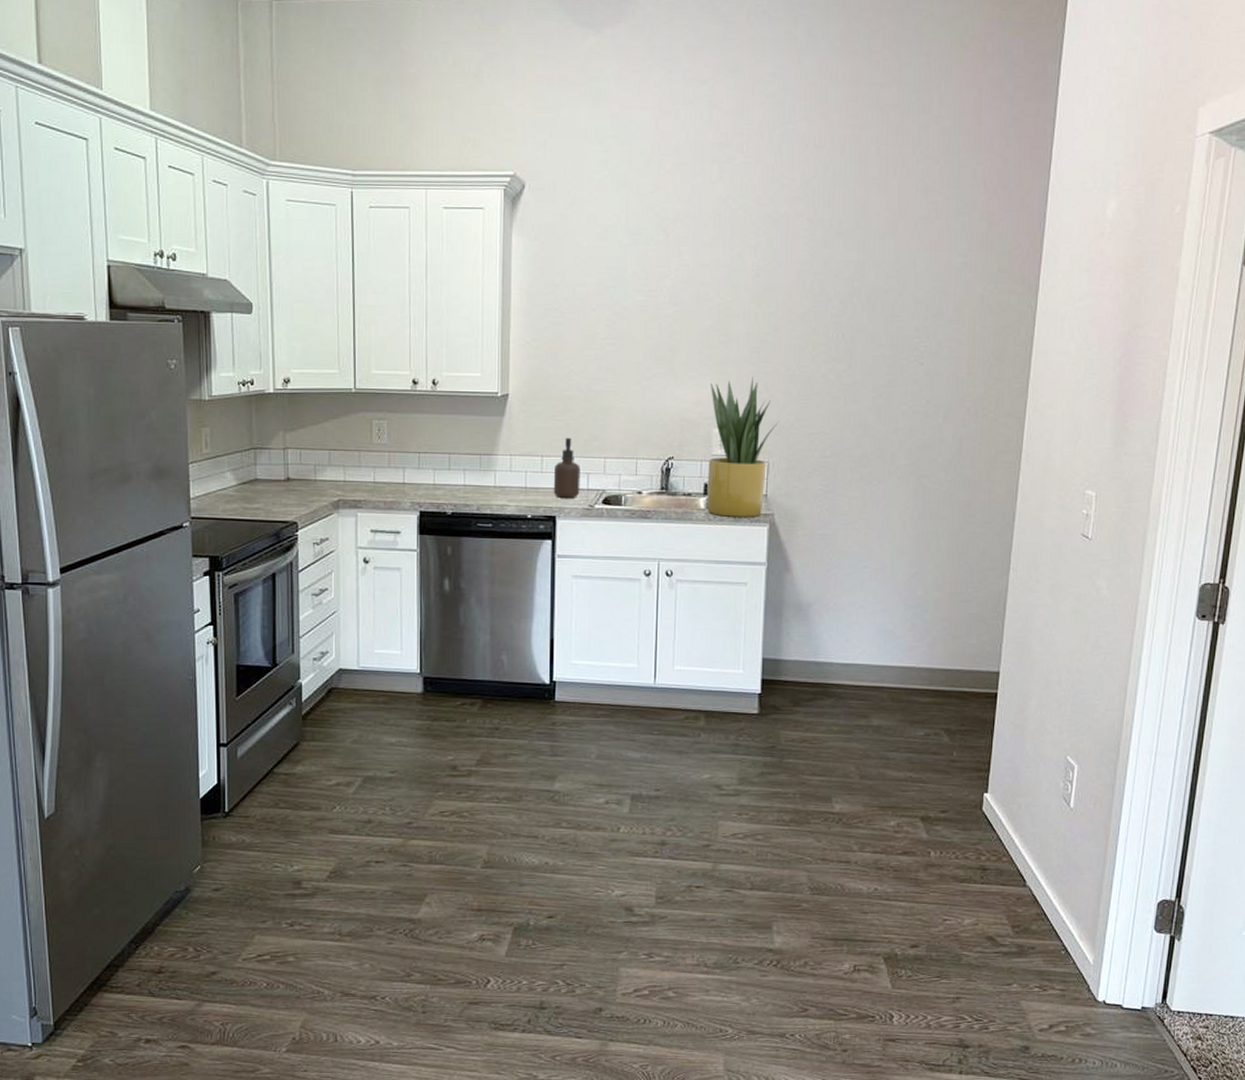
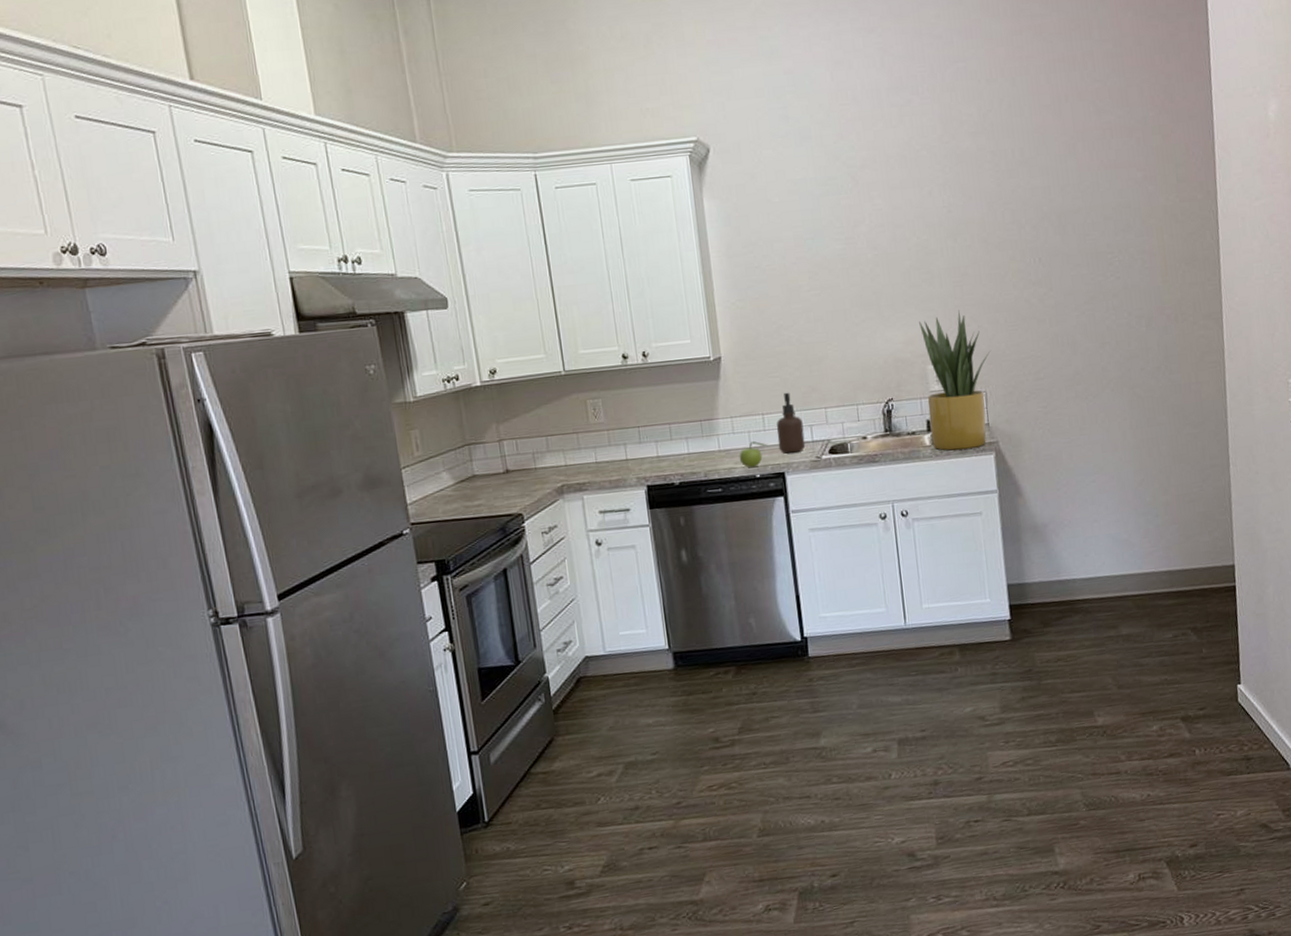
fruit: none [513,482,543,508] -> present [739,441,768,468]

